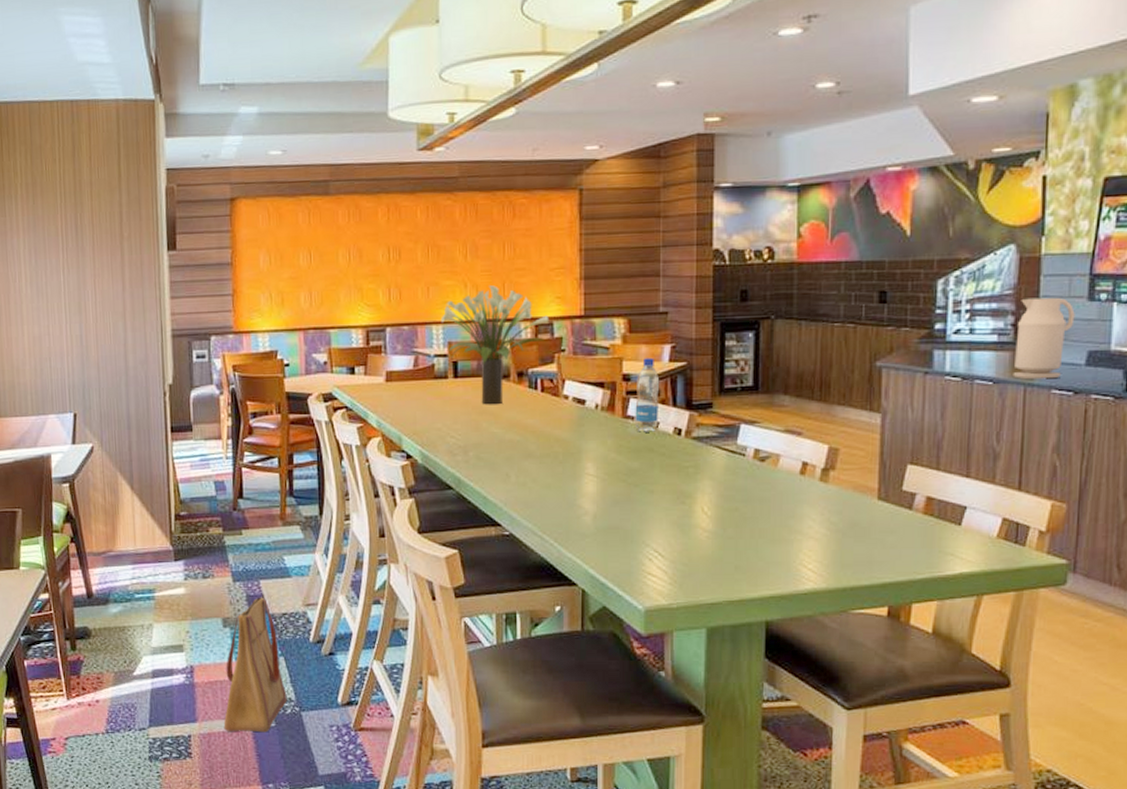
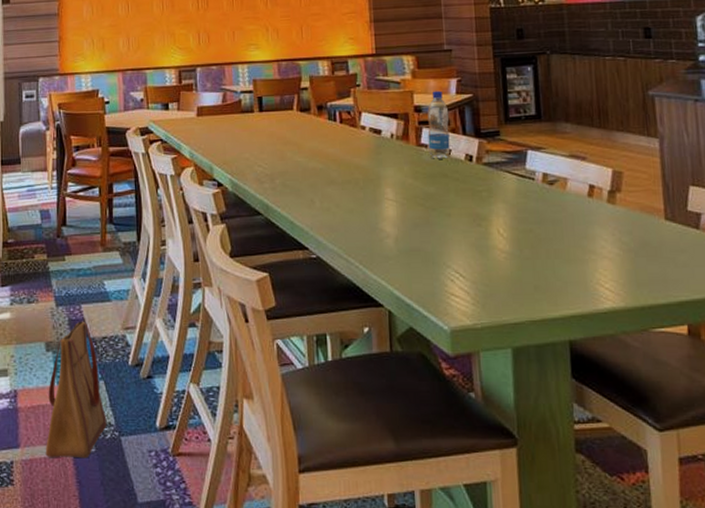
flower arrangement: present [440,285,550,405] -> none [245,29,345,136]

